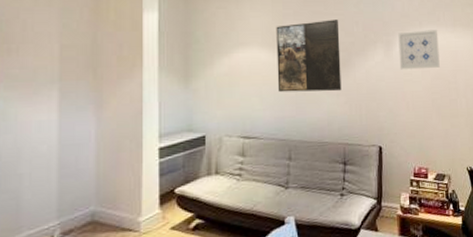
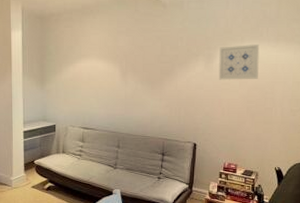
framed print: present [276,20,342,93] -> none [111,36,165,96]

